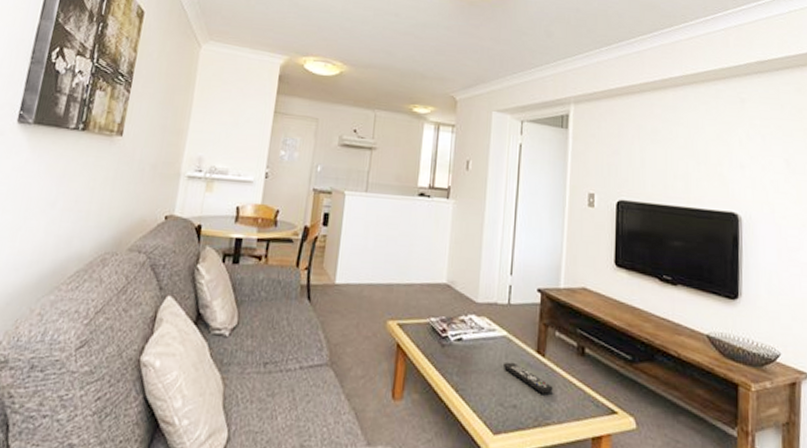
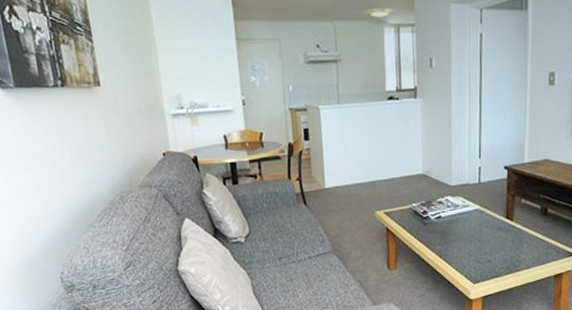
remote control: present [504,362,553,394] -> none [478,228,521,249]

